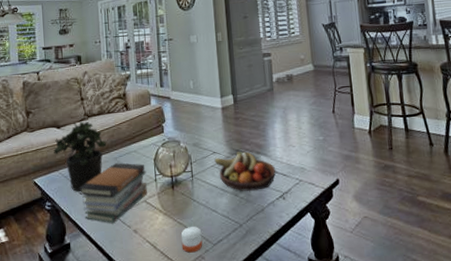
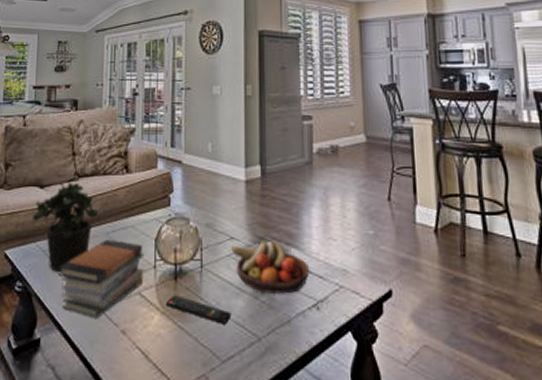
remote control: none [167,200,219,218] -> present [166,295,232,325]
candle: present [181,226,203,253] -> none [180,332,208,370]

